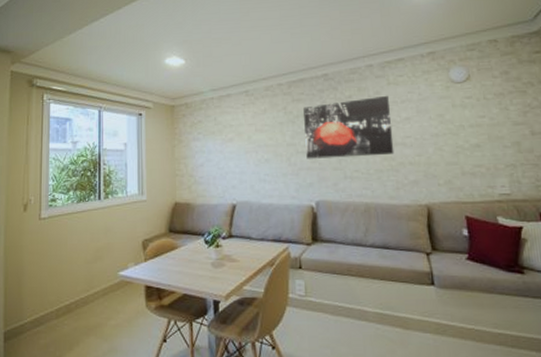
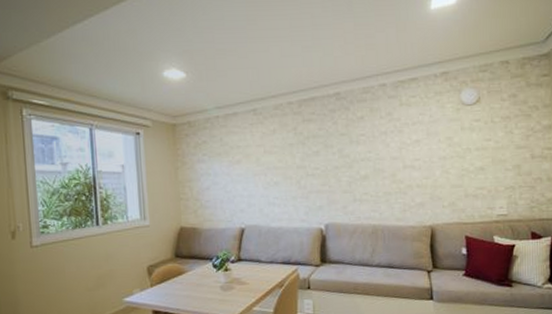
wall art: present [303,95,395,159] -> none [314,116,403,182]

